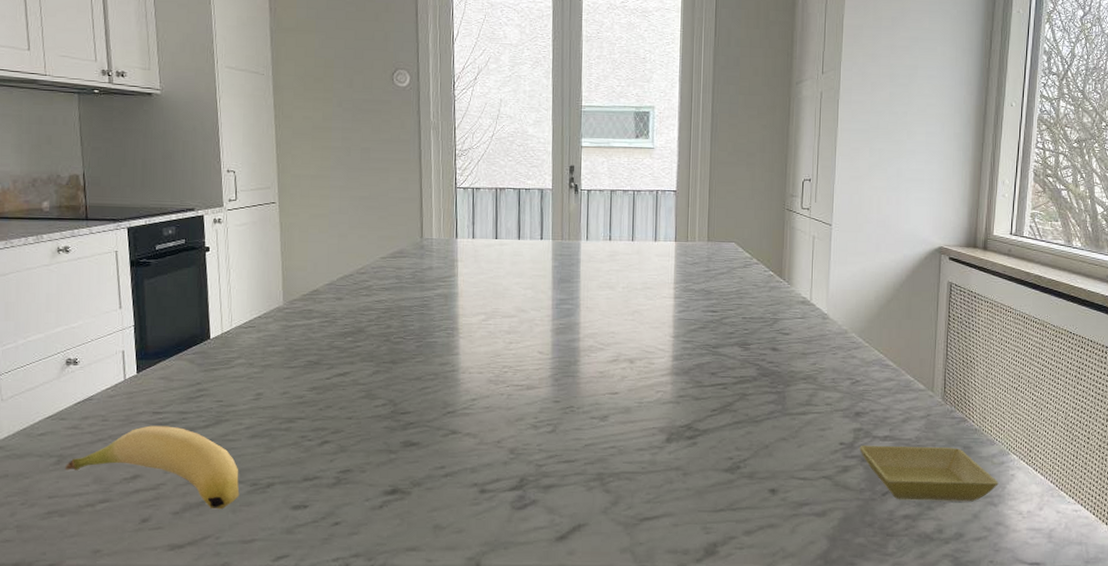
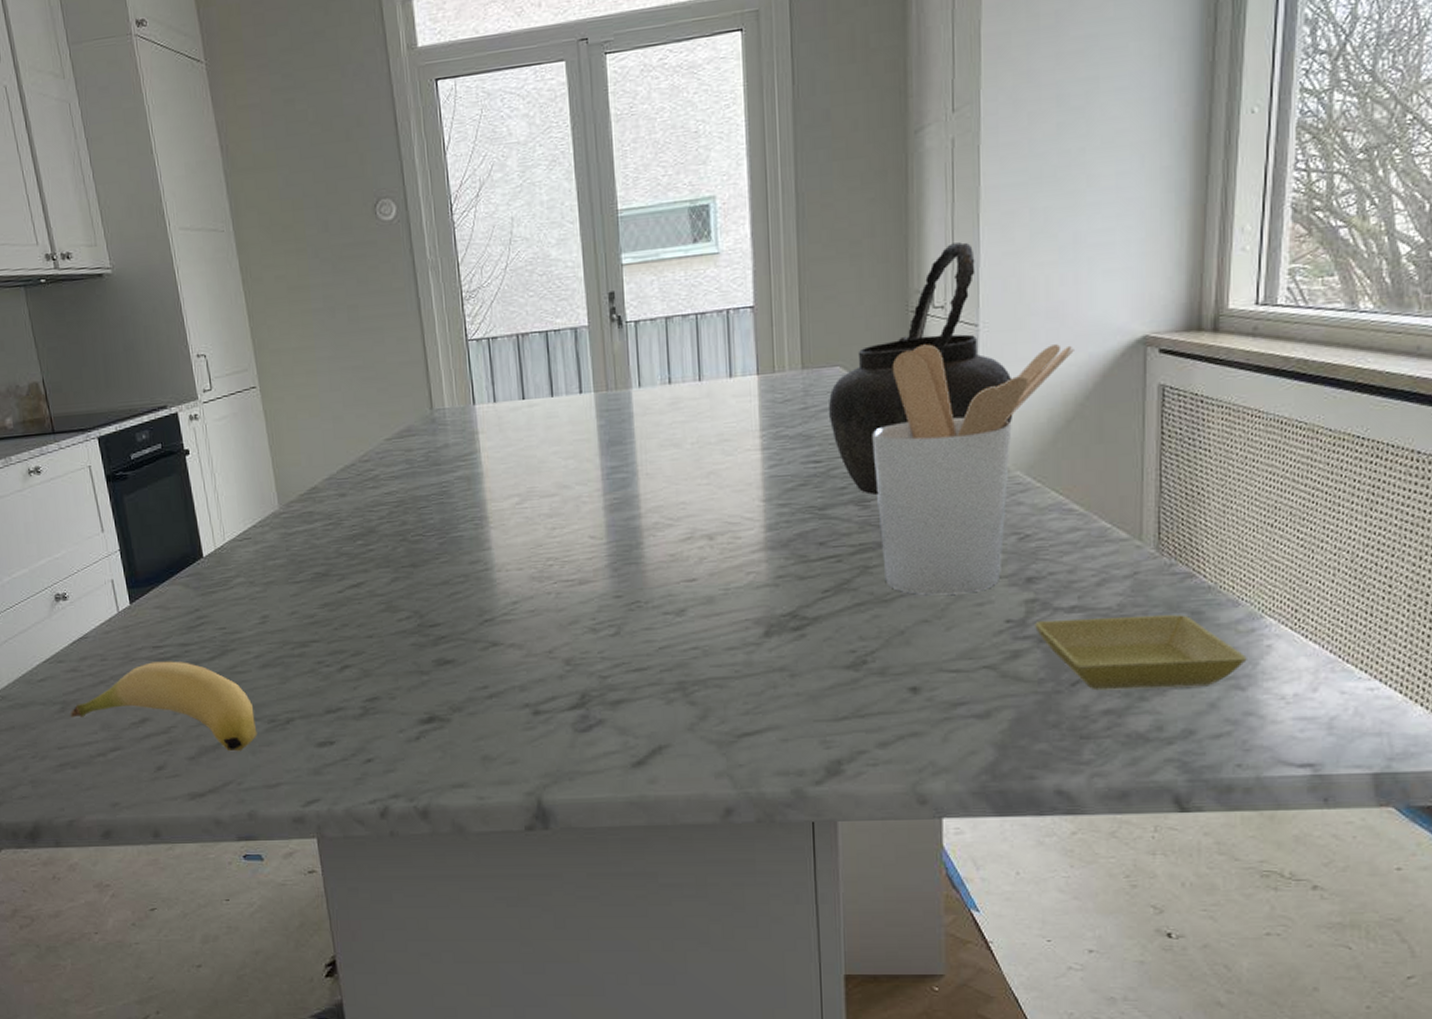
kettle: none [724,165,852,340] -> present [828,242,1014,495]
utensil holder: none [754,234,894,421] -> present [872,344,1074,595]

